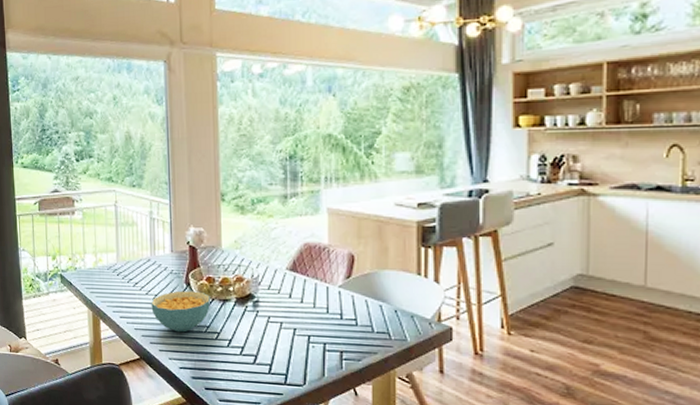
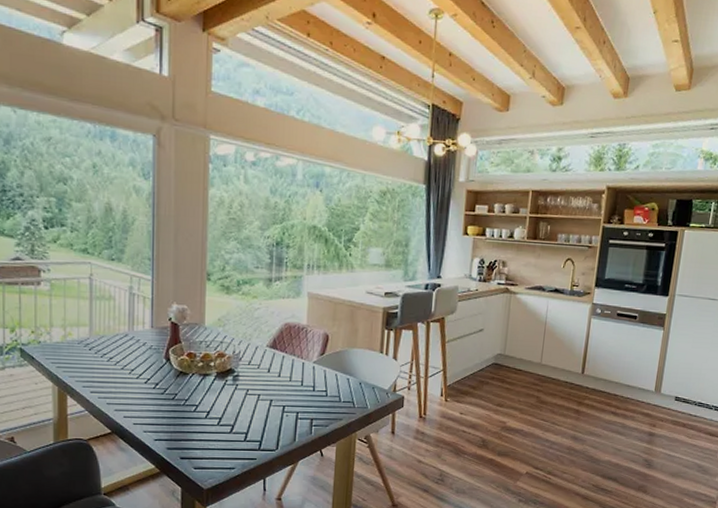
cereal bowl: present [151,290,210,333] -> none [126,365,190,406]

